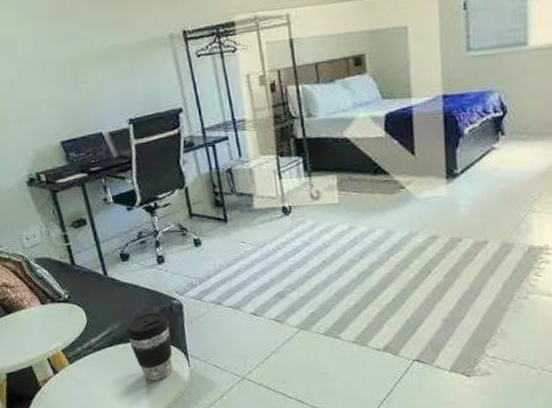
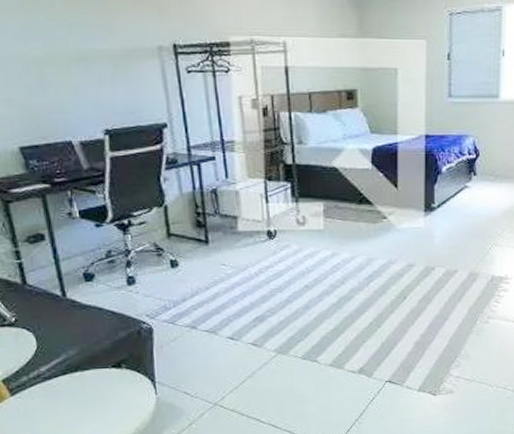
coffee cup: present [126,312,173,381] -> none [84,337,138,412]

